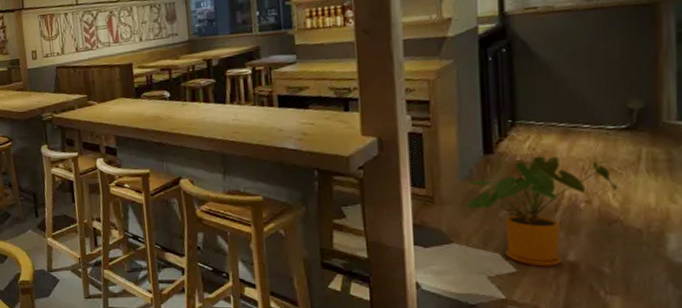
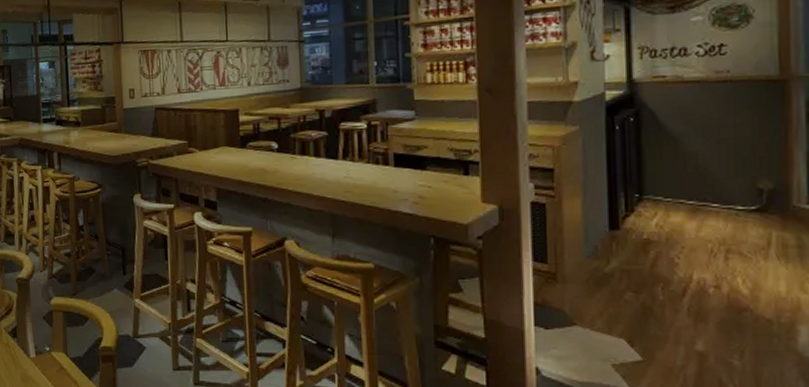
house plant: present [464,156,618,267] -> none [588,235,747,356]

